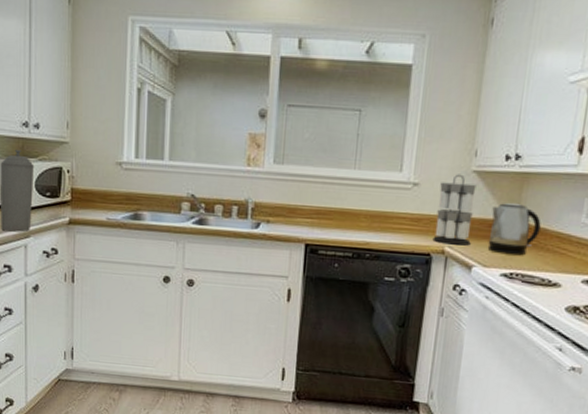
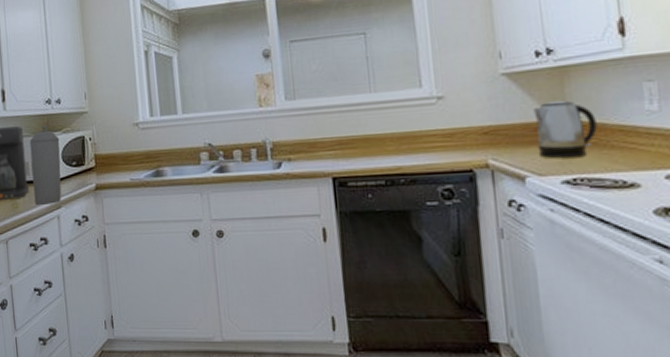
spice rack: present [432,174,477,246] -> none [467,79,517,157]

